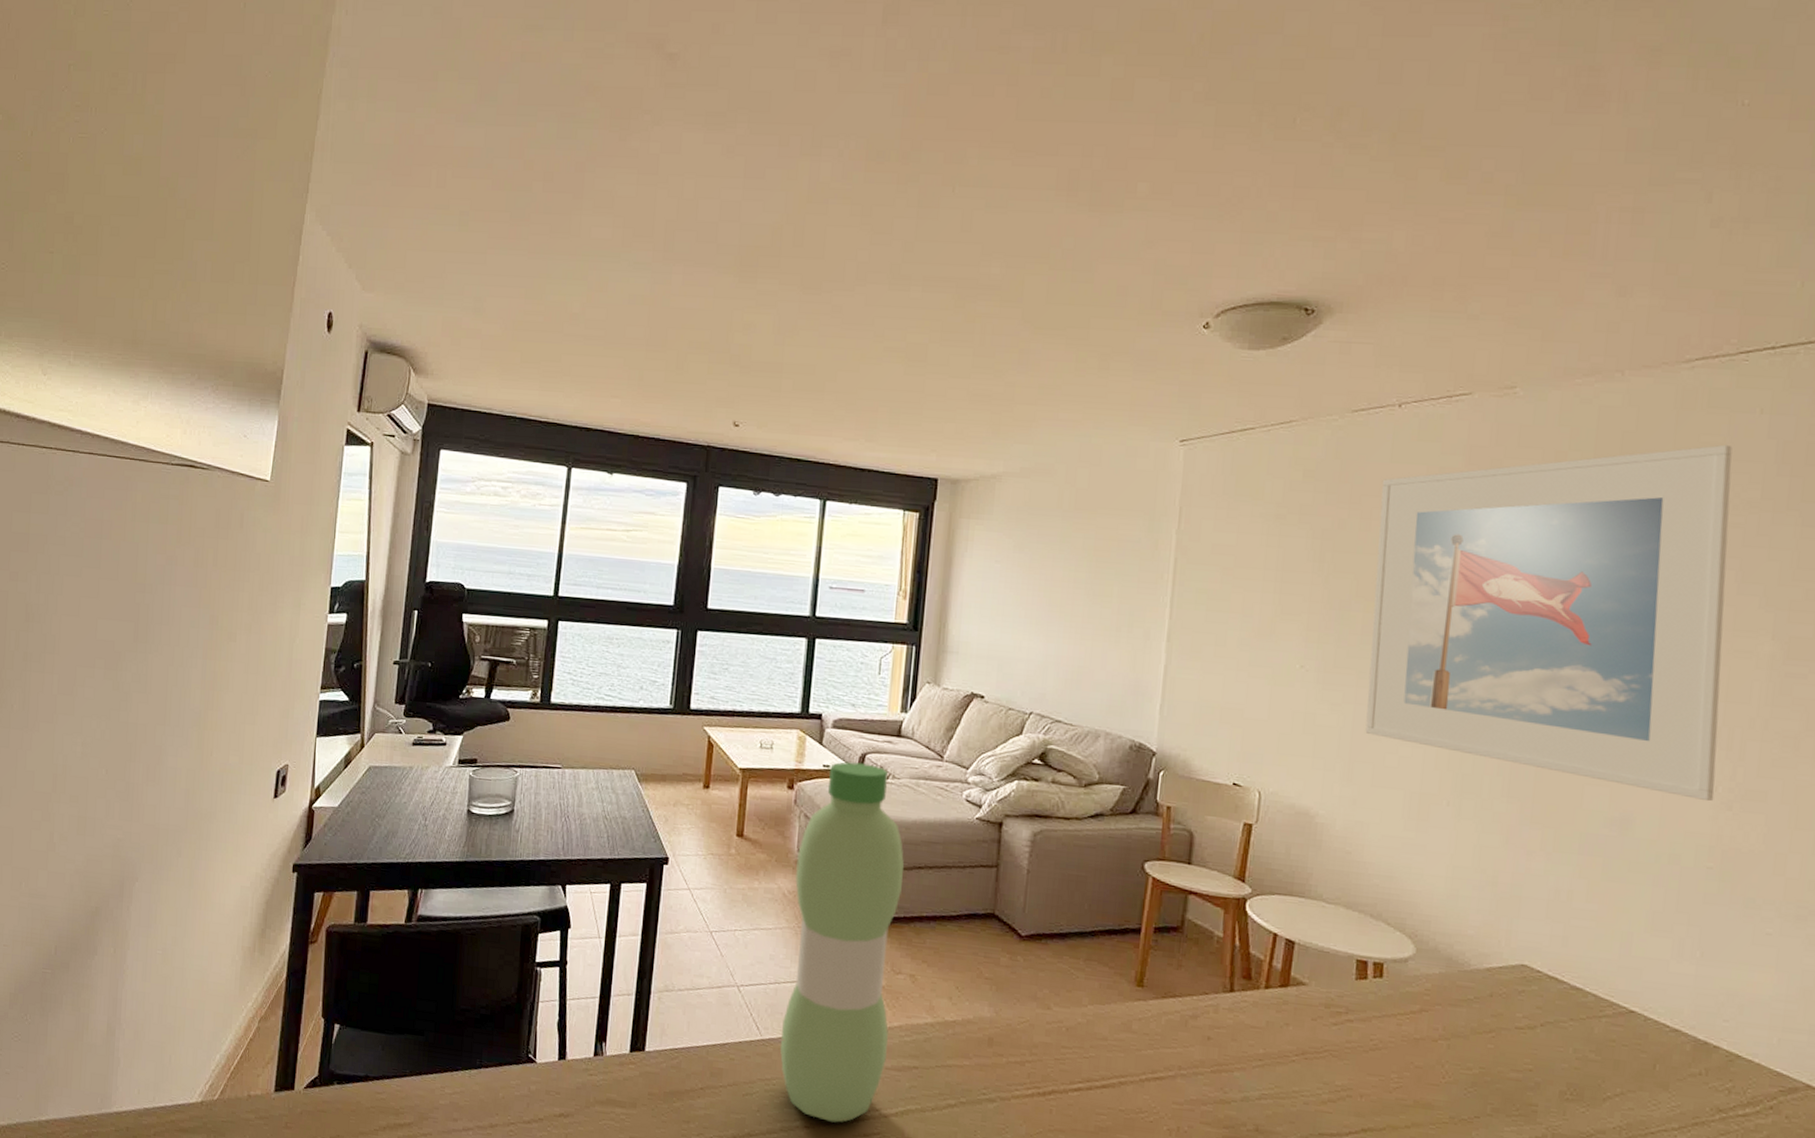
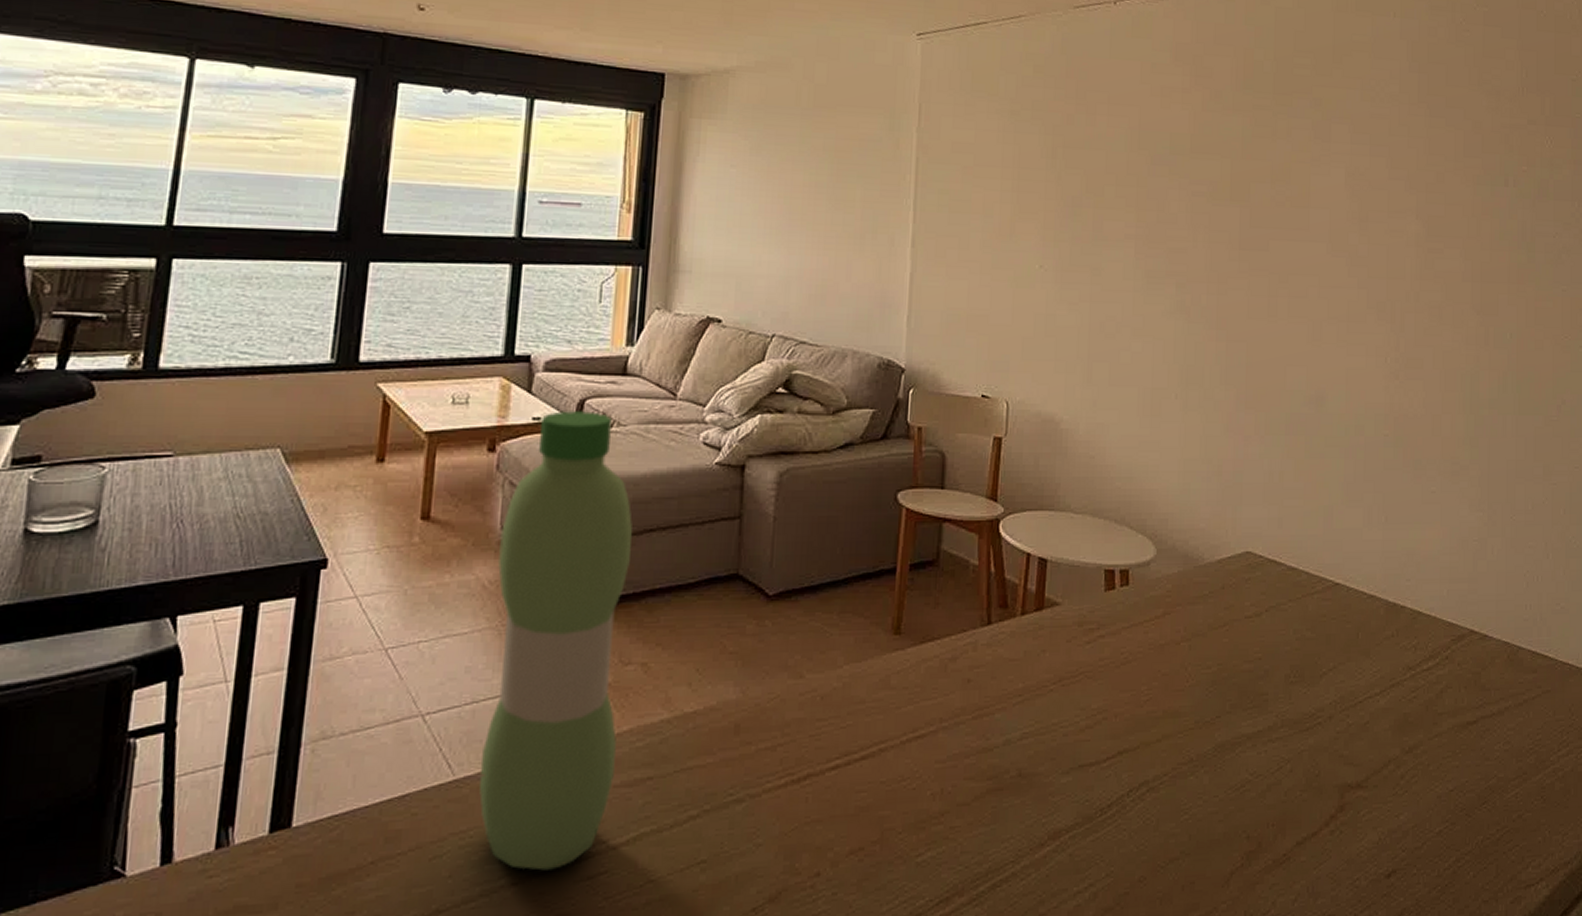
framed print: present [1365,444,1733,802] -> none [1101,44,1385,373]

